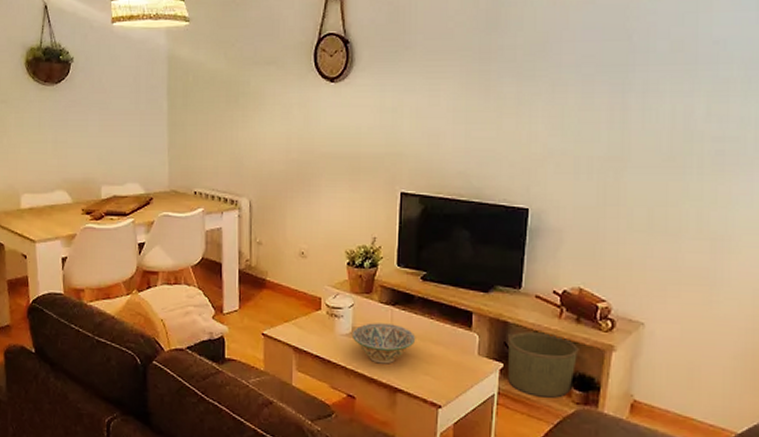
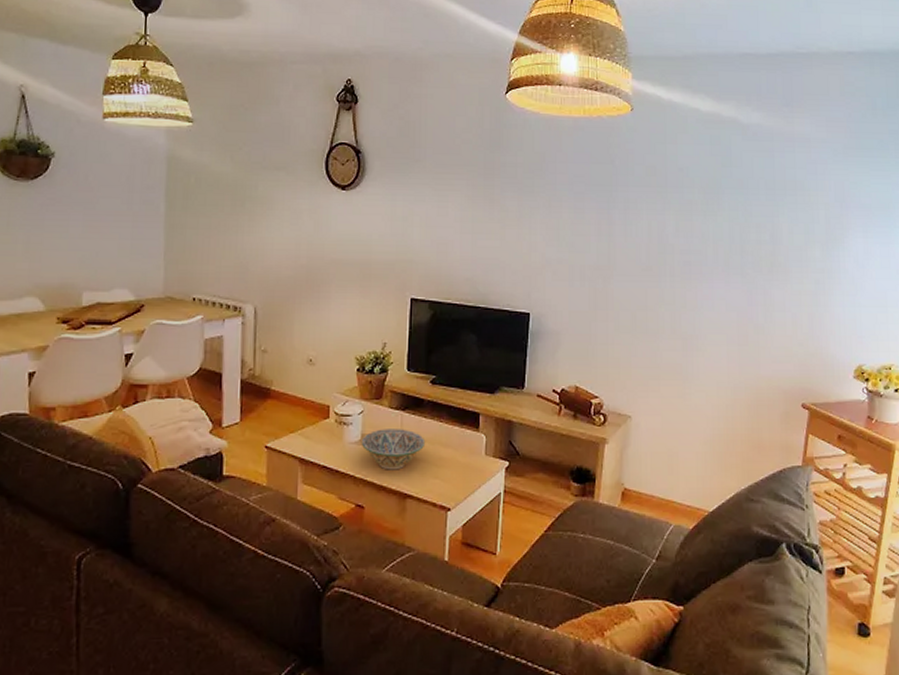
basket: present [507,332,581,398] -> none [512,430,578,492]

